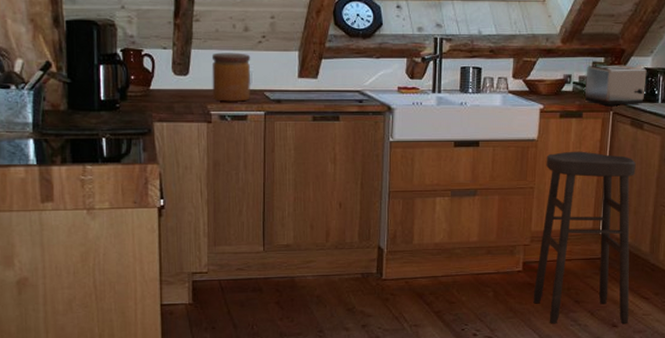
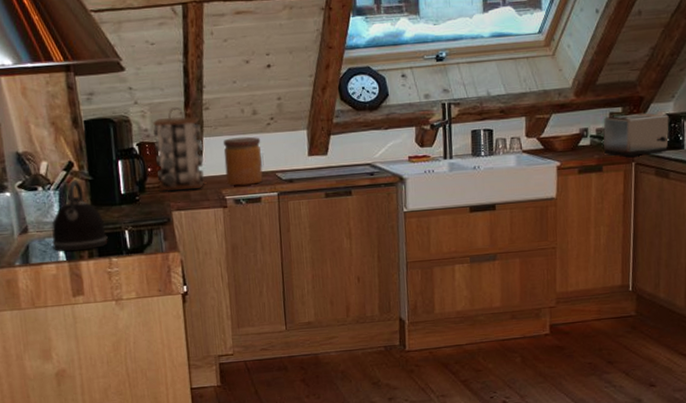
kettle: none [21,80,83,155] -> present [51,179,108,252]
spice rack: none [139,15,191,102] -> present [153,106,205,191]
stool: present [533,151,636,324] -> none [563,206,668,387]

